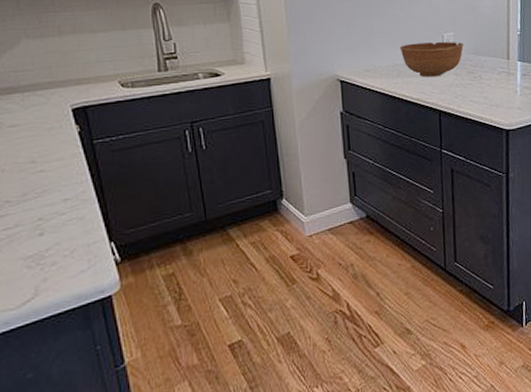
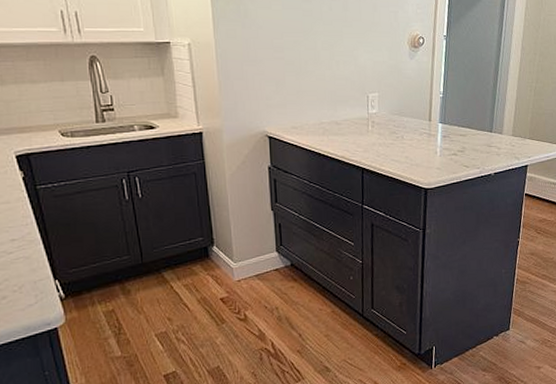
bowl: present [399,42,464,77] -> none [326,102,387,136]

